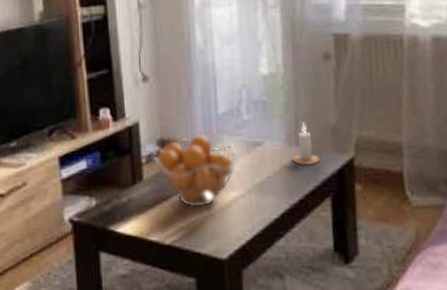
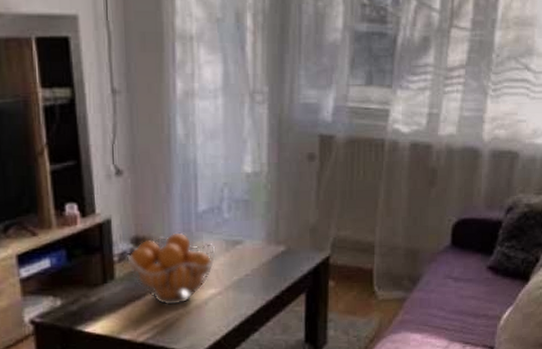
candle: present [292,122,320,165] -> none [271,221,298,263]

